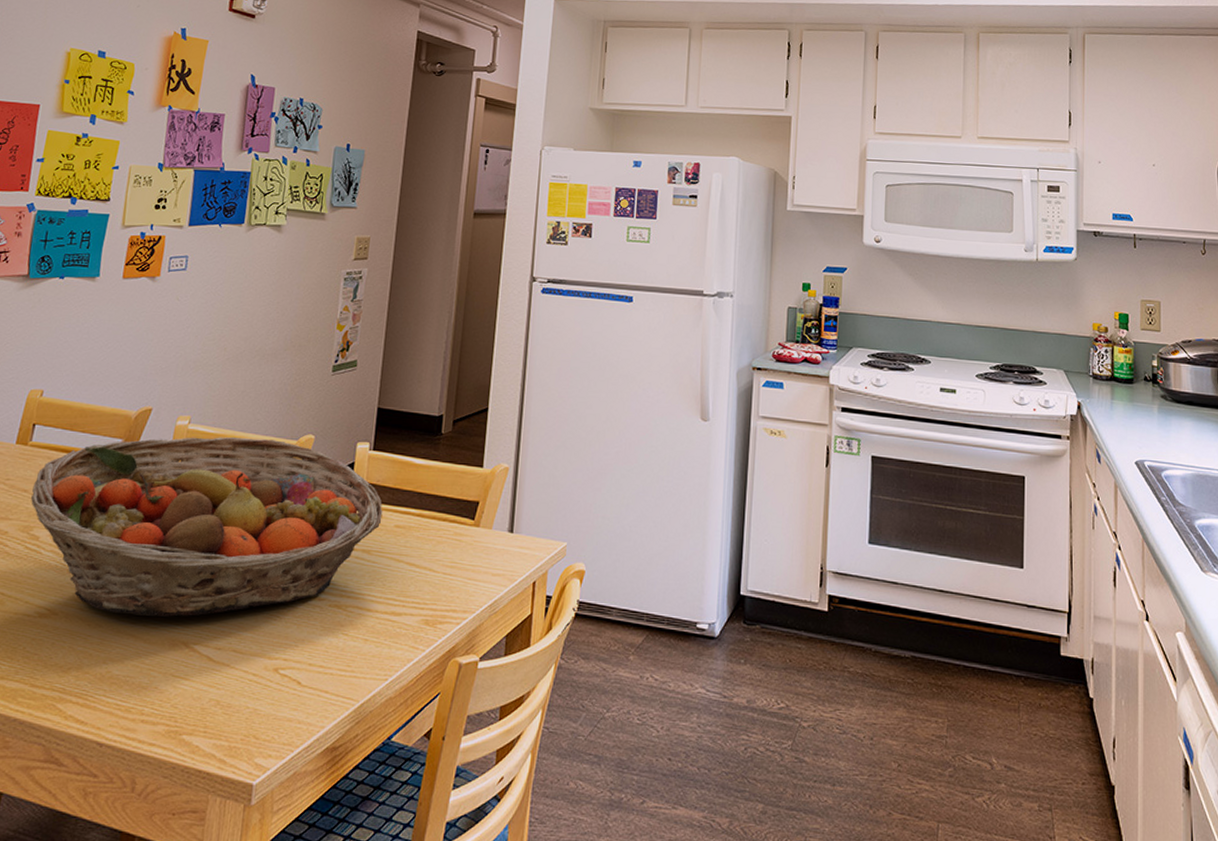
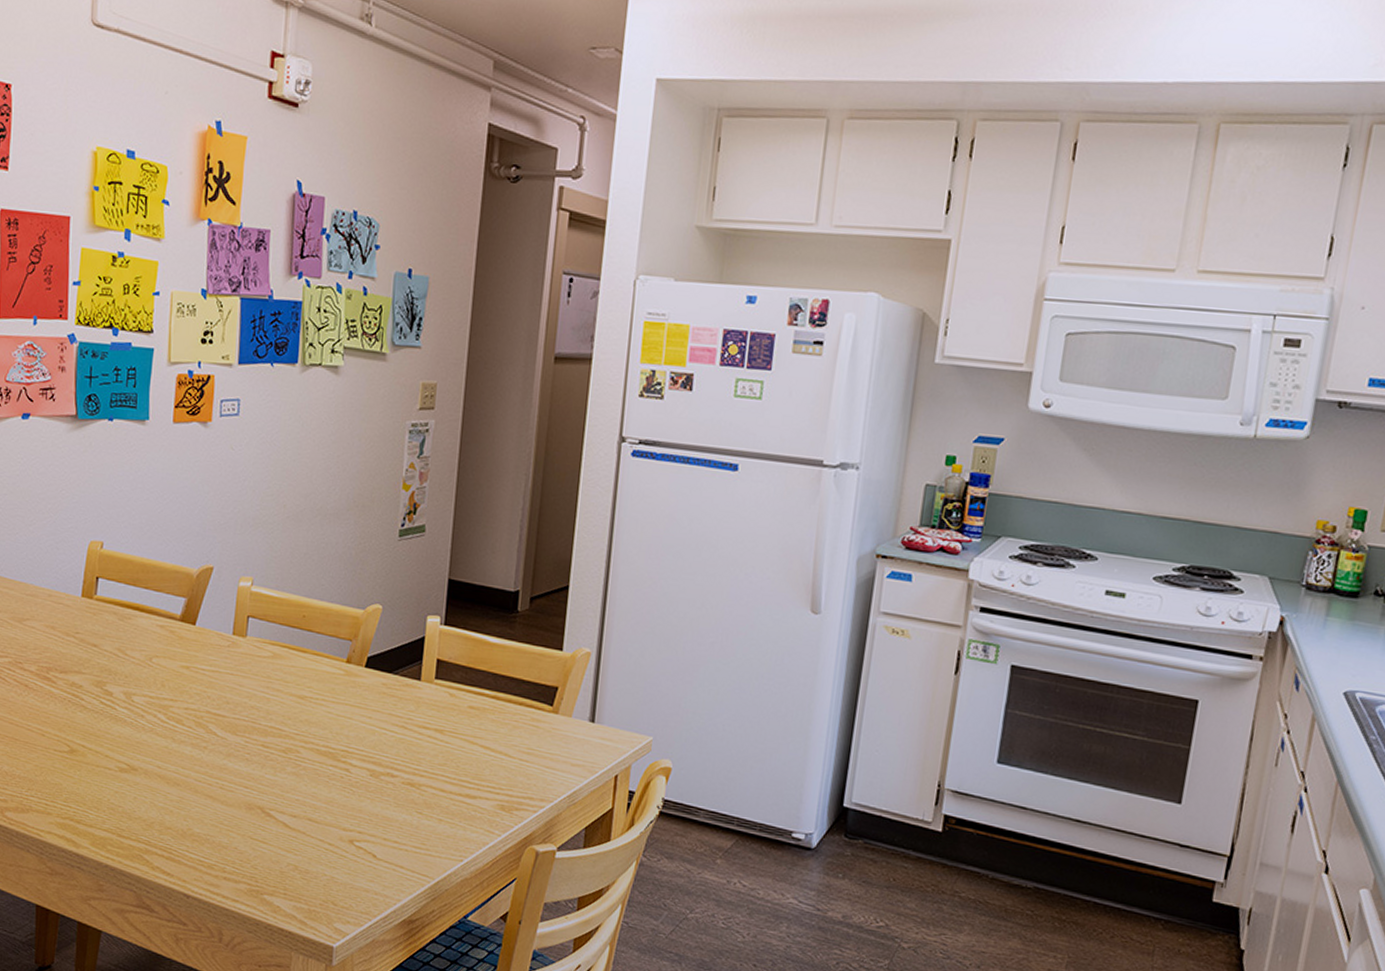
fruit basket: present [31,436,383,617] -> none [101,599,456,782]

